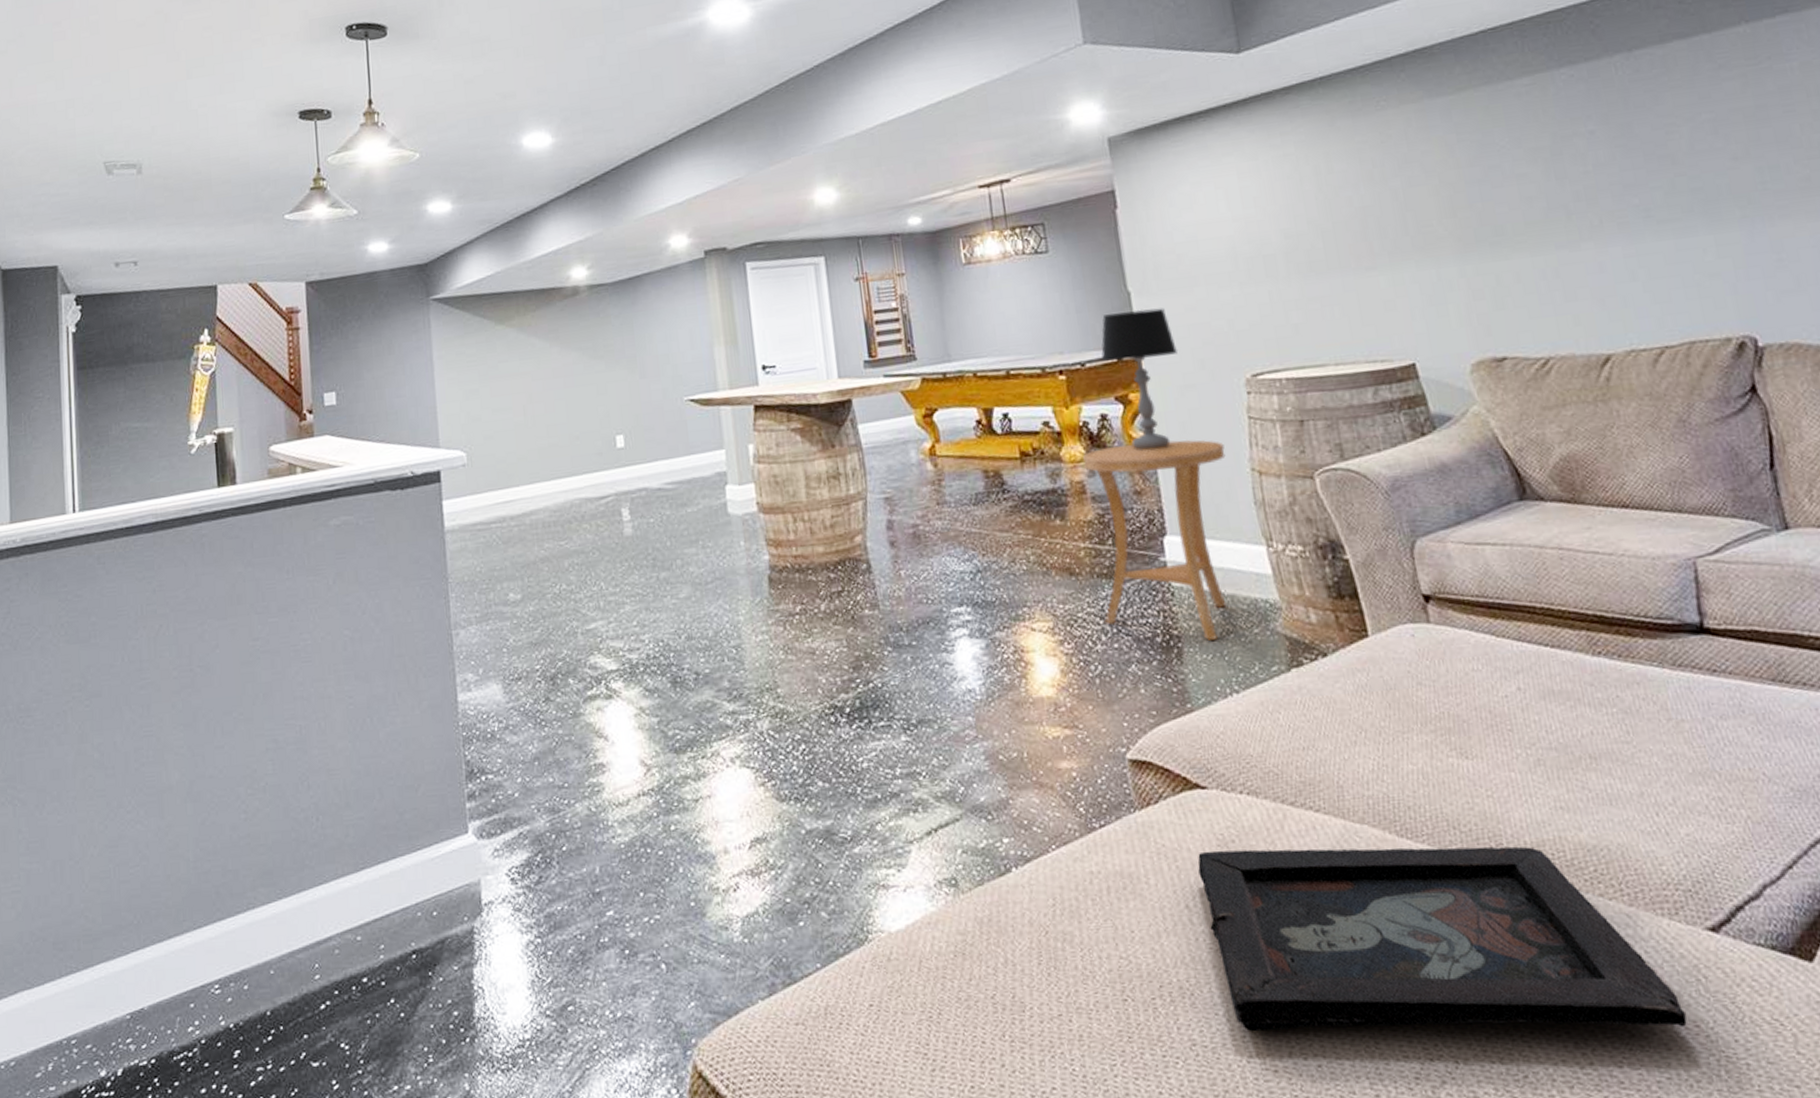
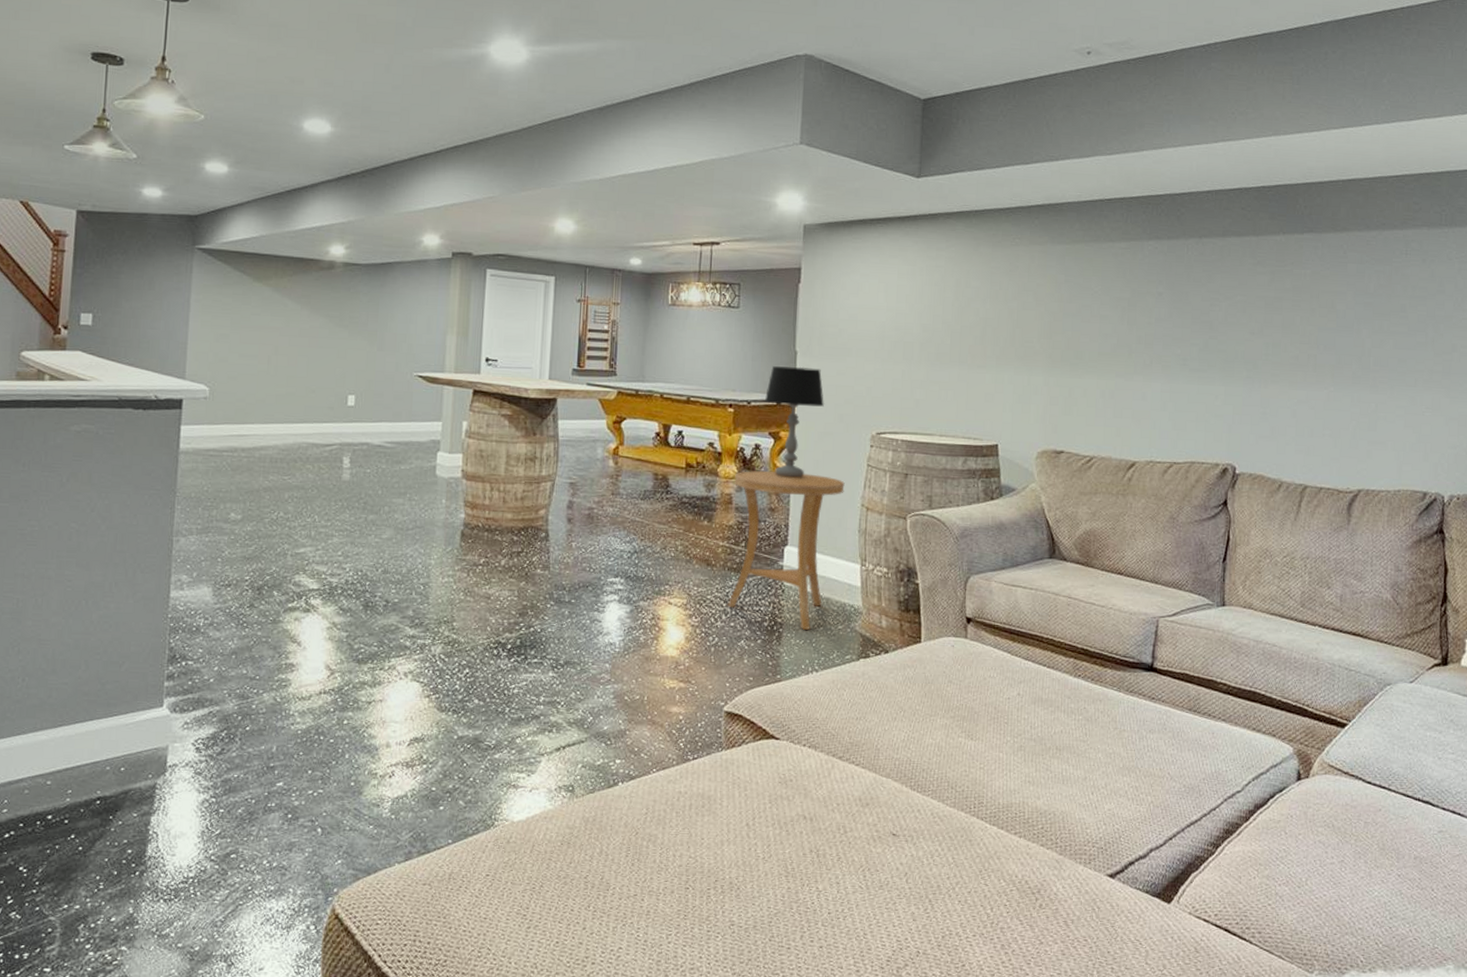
decorative tray: present [1198,846,1687,1033] -> none [761,785,1080,940]

